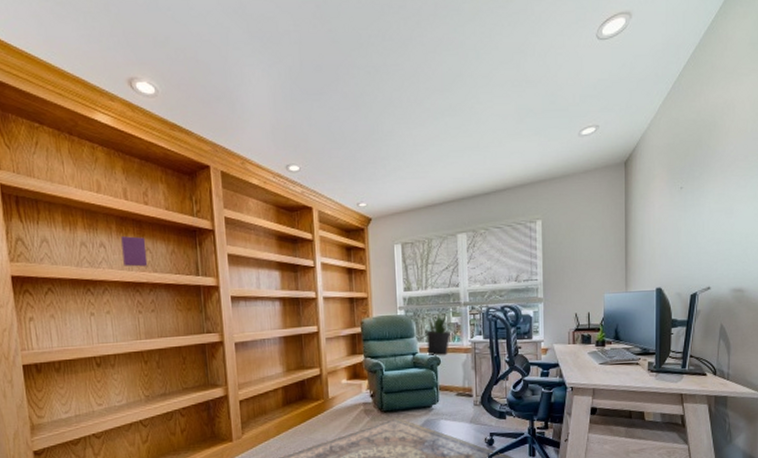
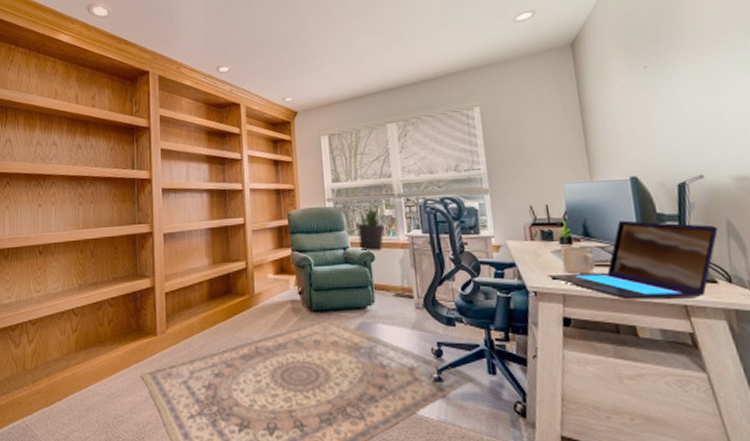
book: present [121,236,148,267] -> none [70,135,91,162]
laptop: none [583,325,714,391] -> present [547,220,719,300]
mug: none [595,348,620,372] -> present [560,247,596,274]

